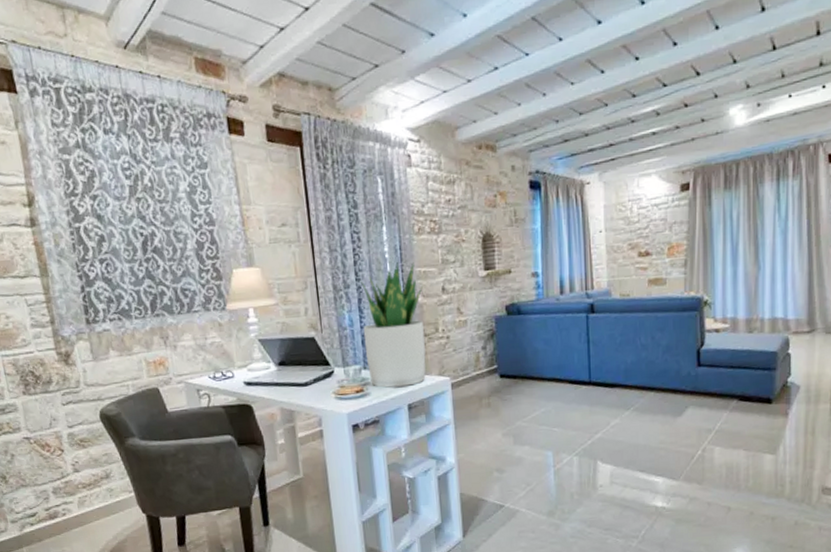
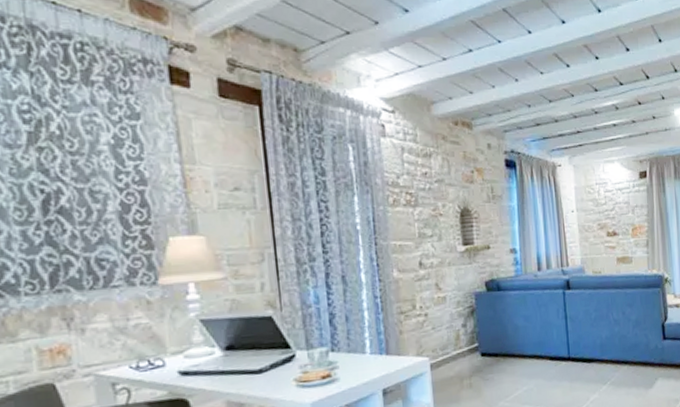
planter: present [361,262,426,388] -> none [329,235,403,372]

